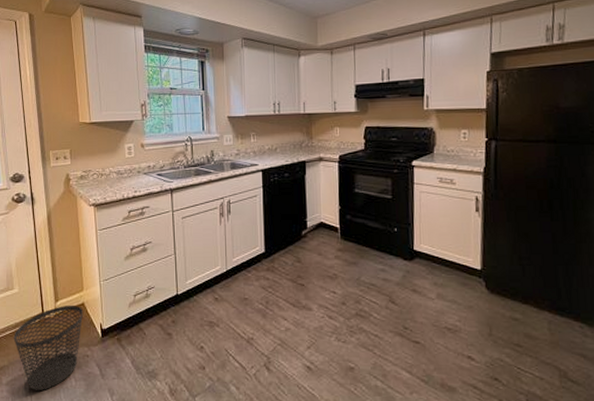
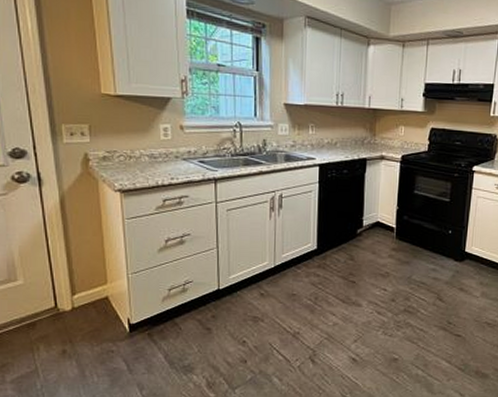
wastebasket: present [13,305,83,390] -> none [18,298,106,387]

